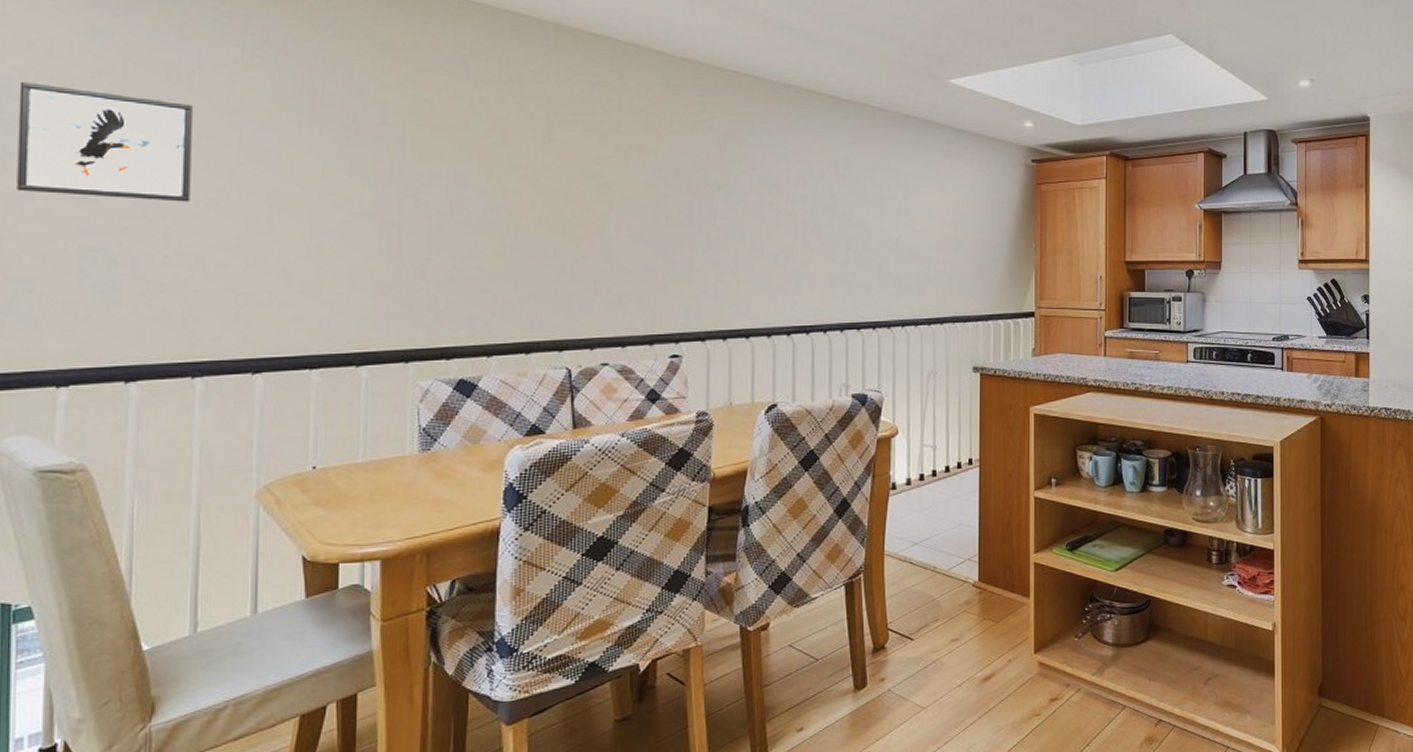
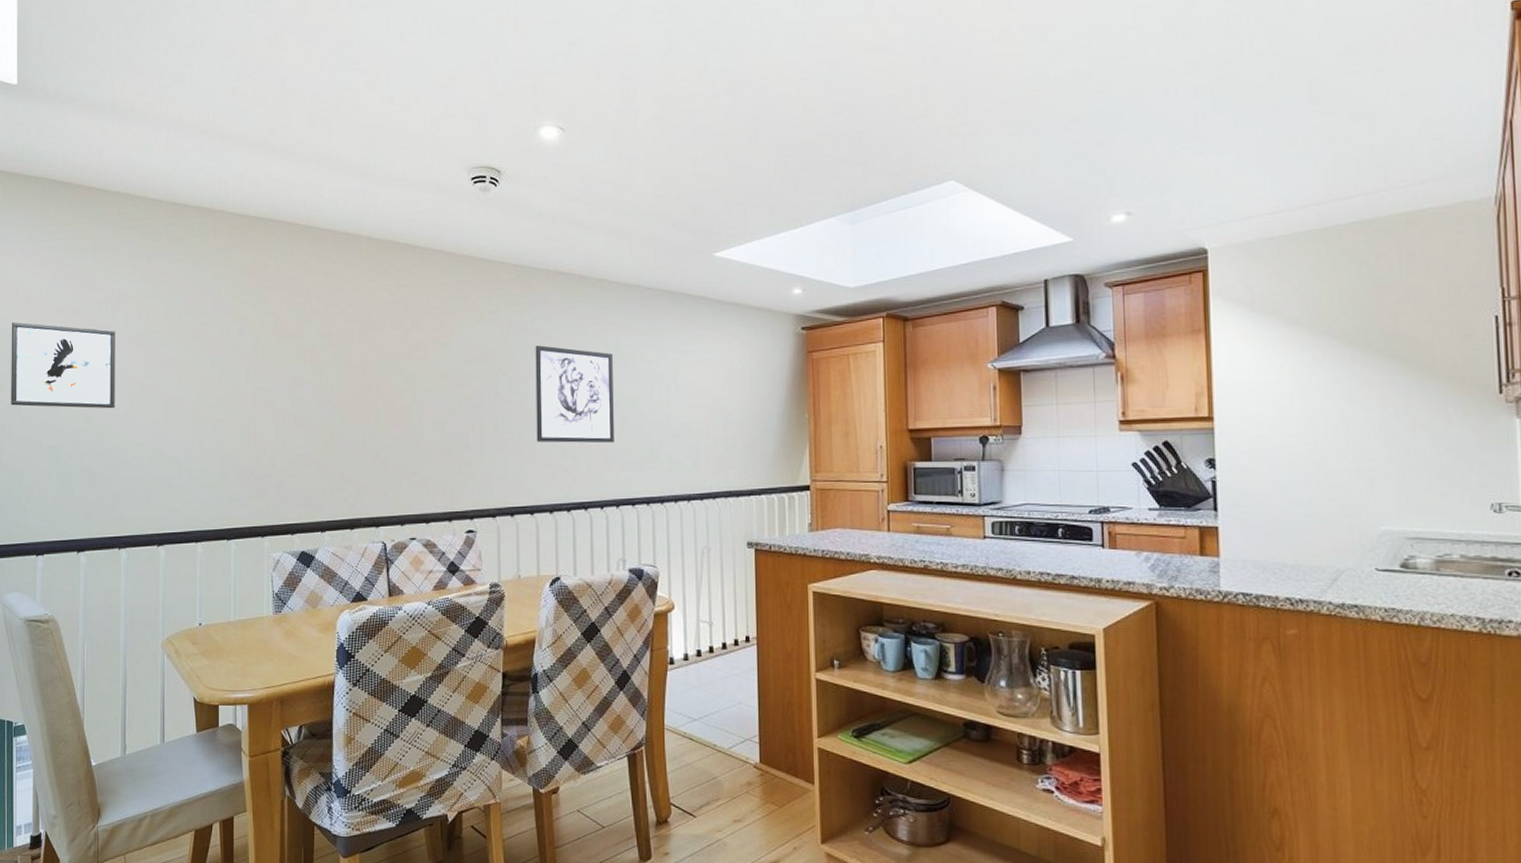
wall art: none [754,160,841,266] -> present [535,345,614,443]

